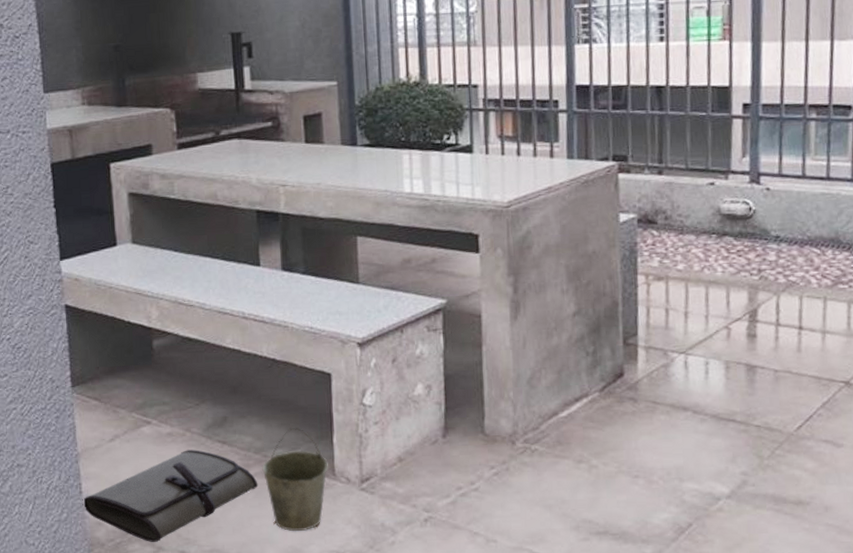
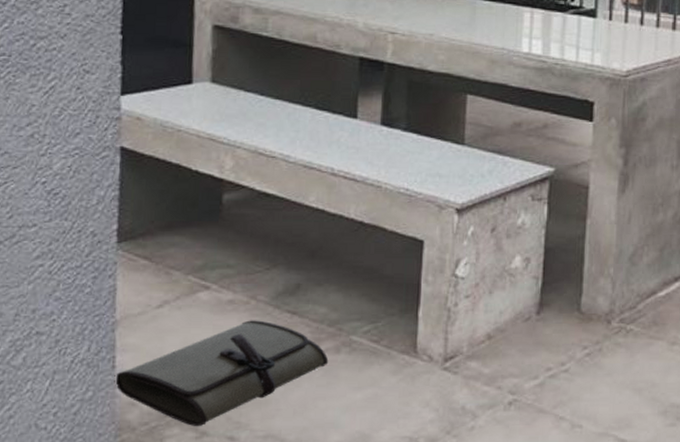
bucket: present [262,427,328,531] -> none [335,298,410,414]

